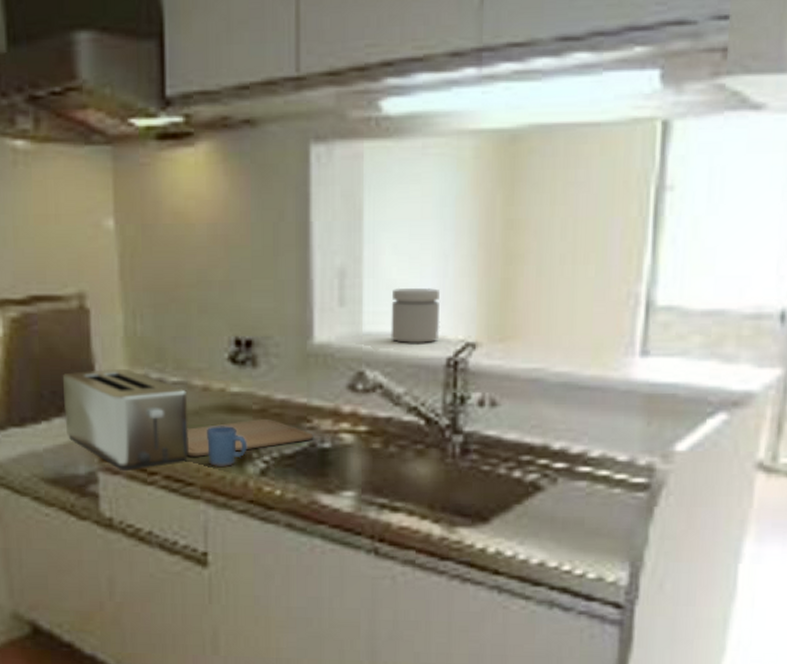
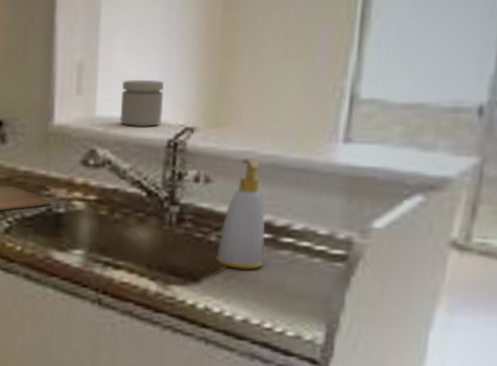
soap bottle: none [506,377,561,506] -> present [215,158,266,271]

